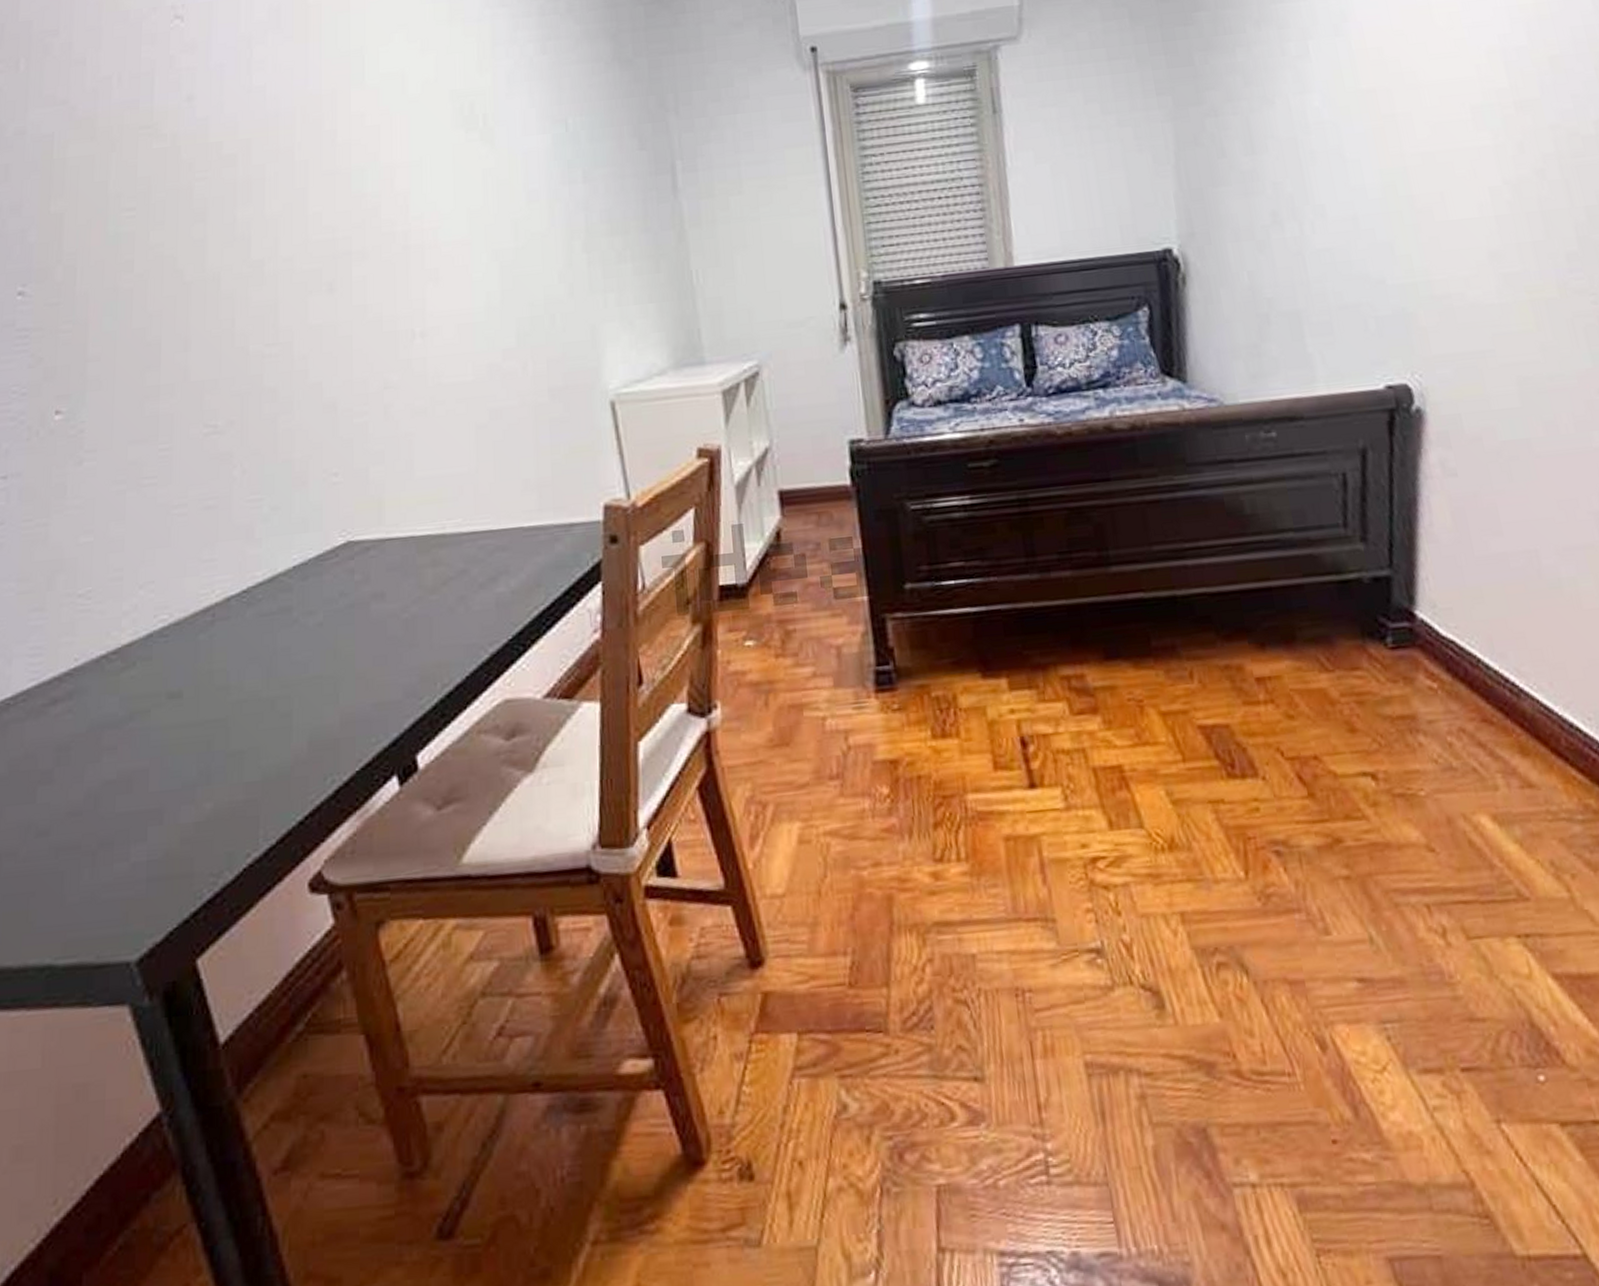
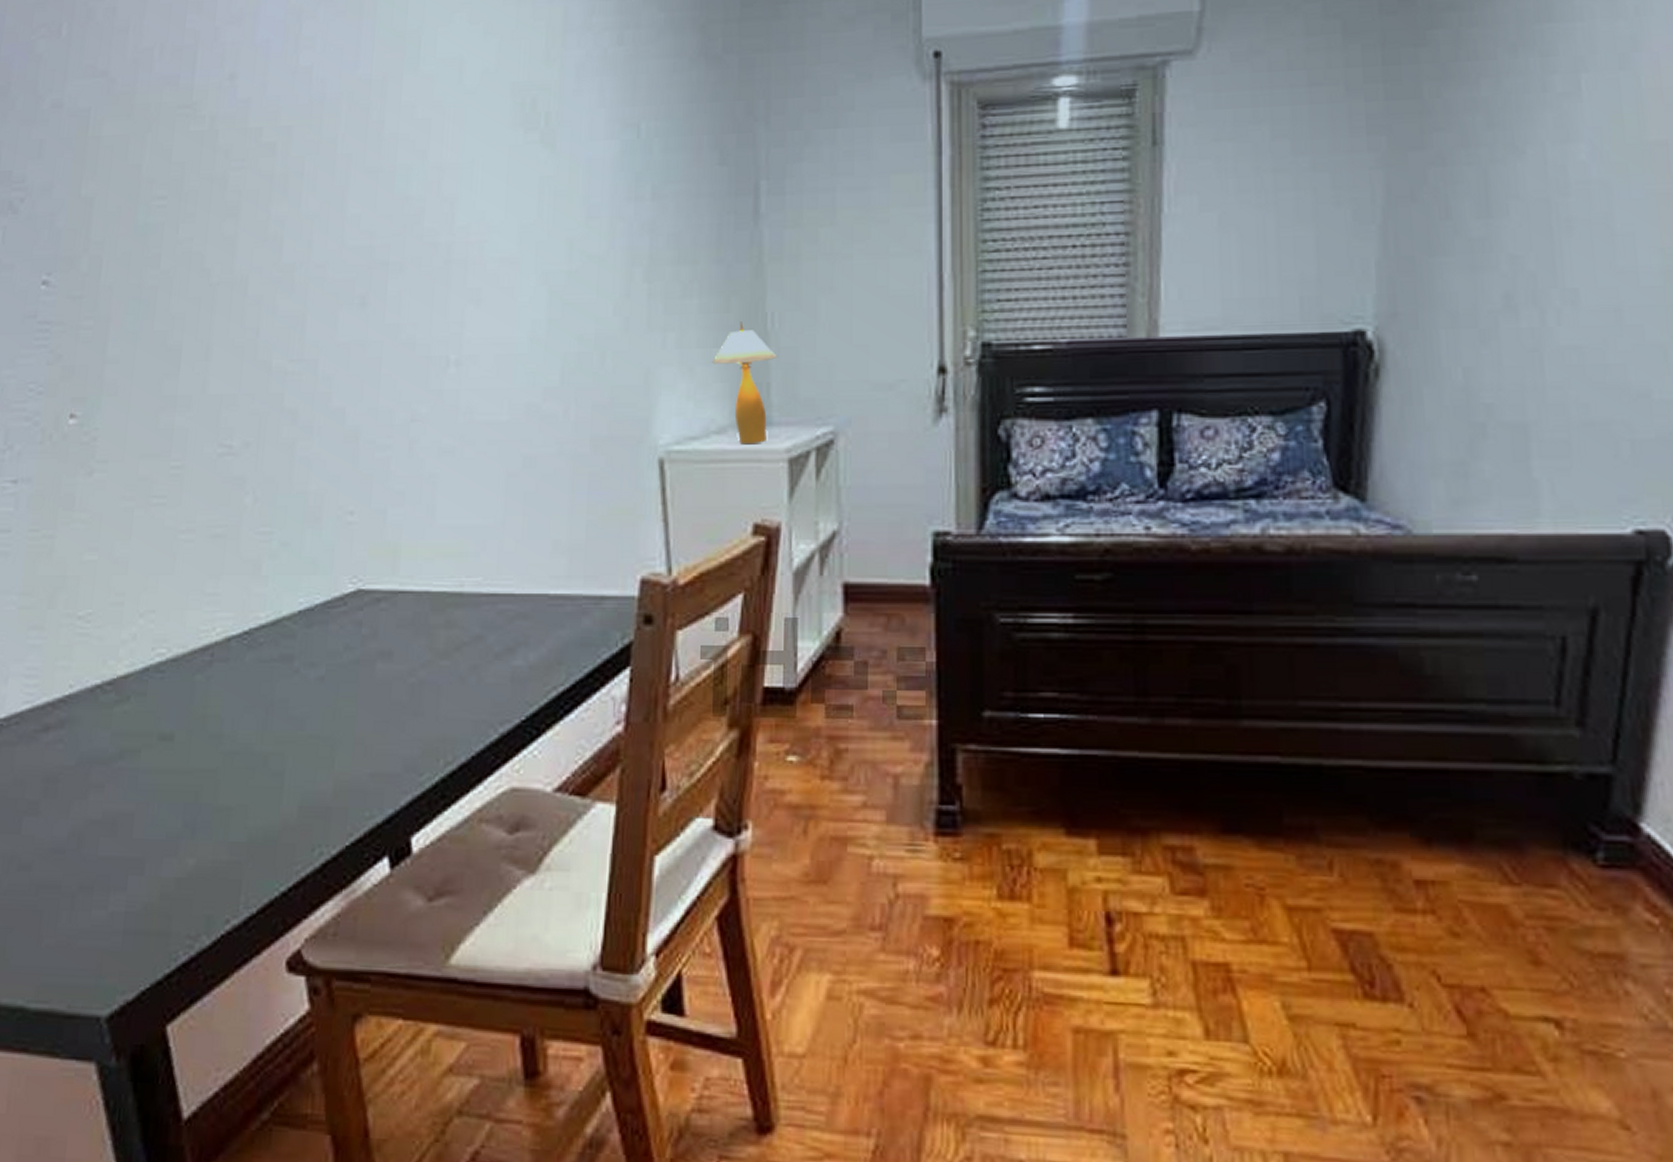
table lamp: none [649,279,704,383] -> present [712,322,777,445]

